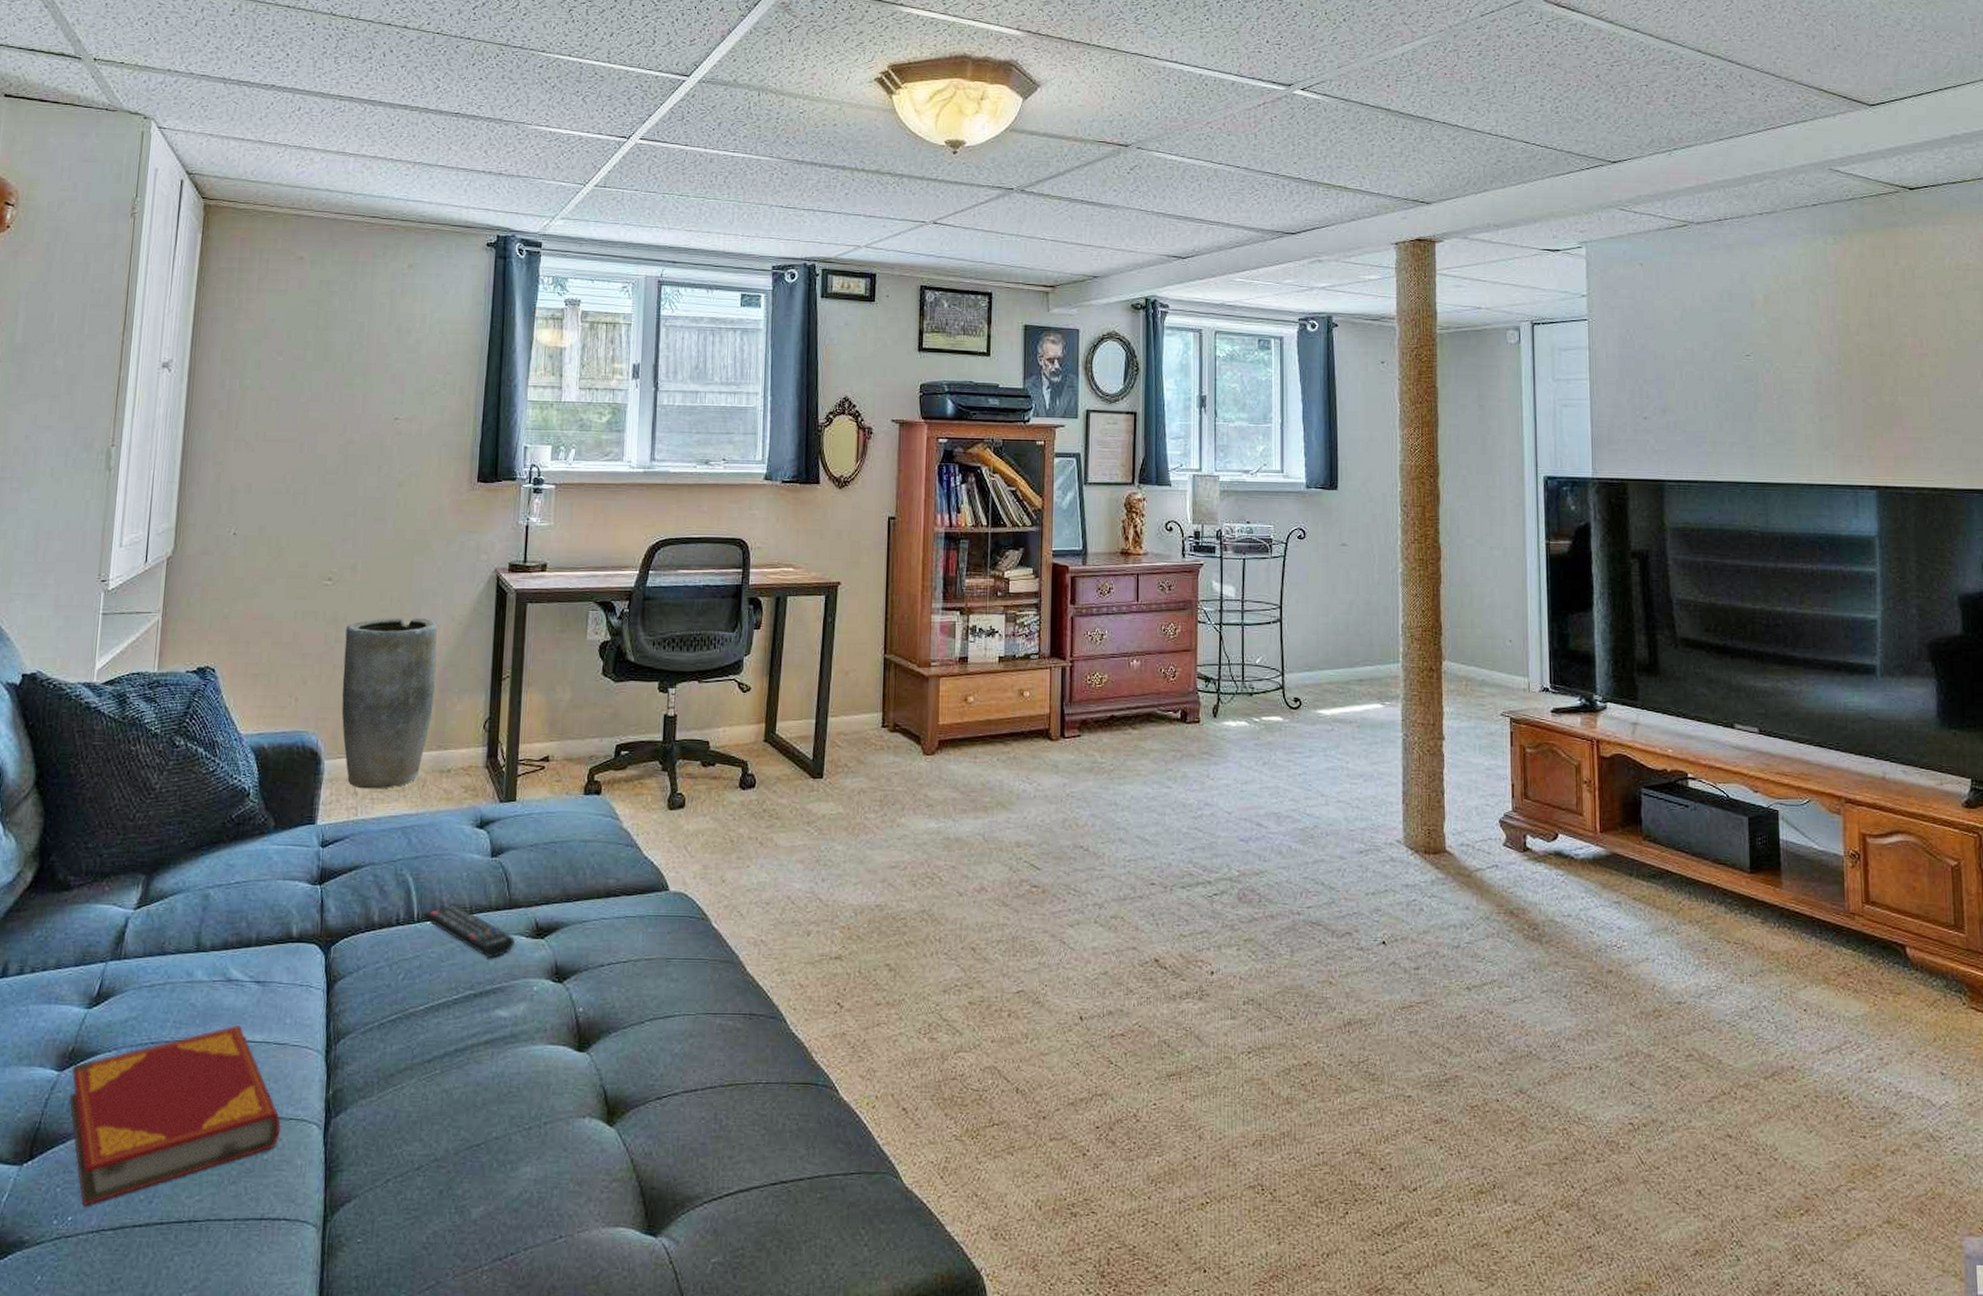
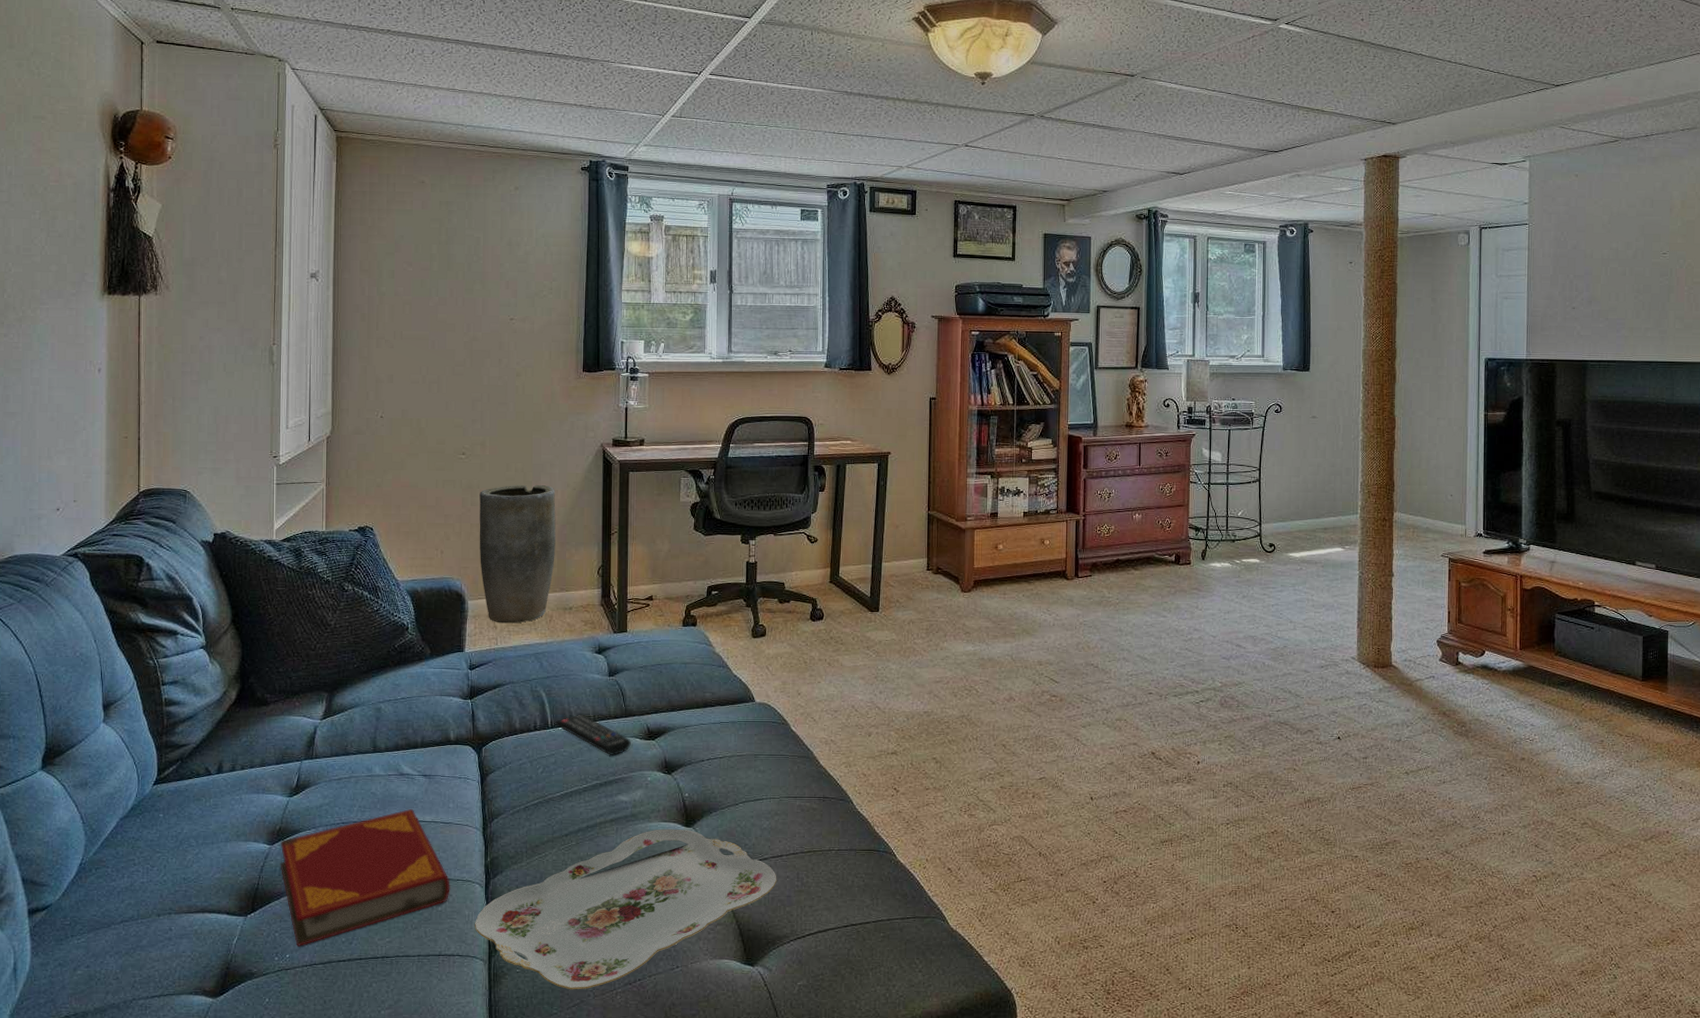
serving tray: none [307,1053,690,1267] -> present [474,829,777,990]

